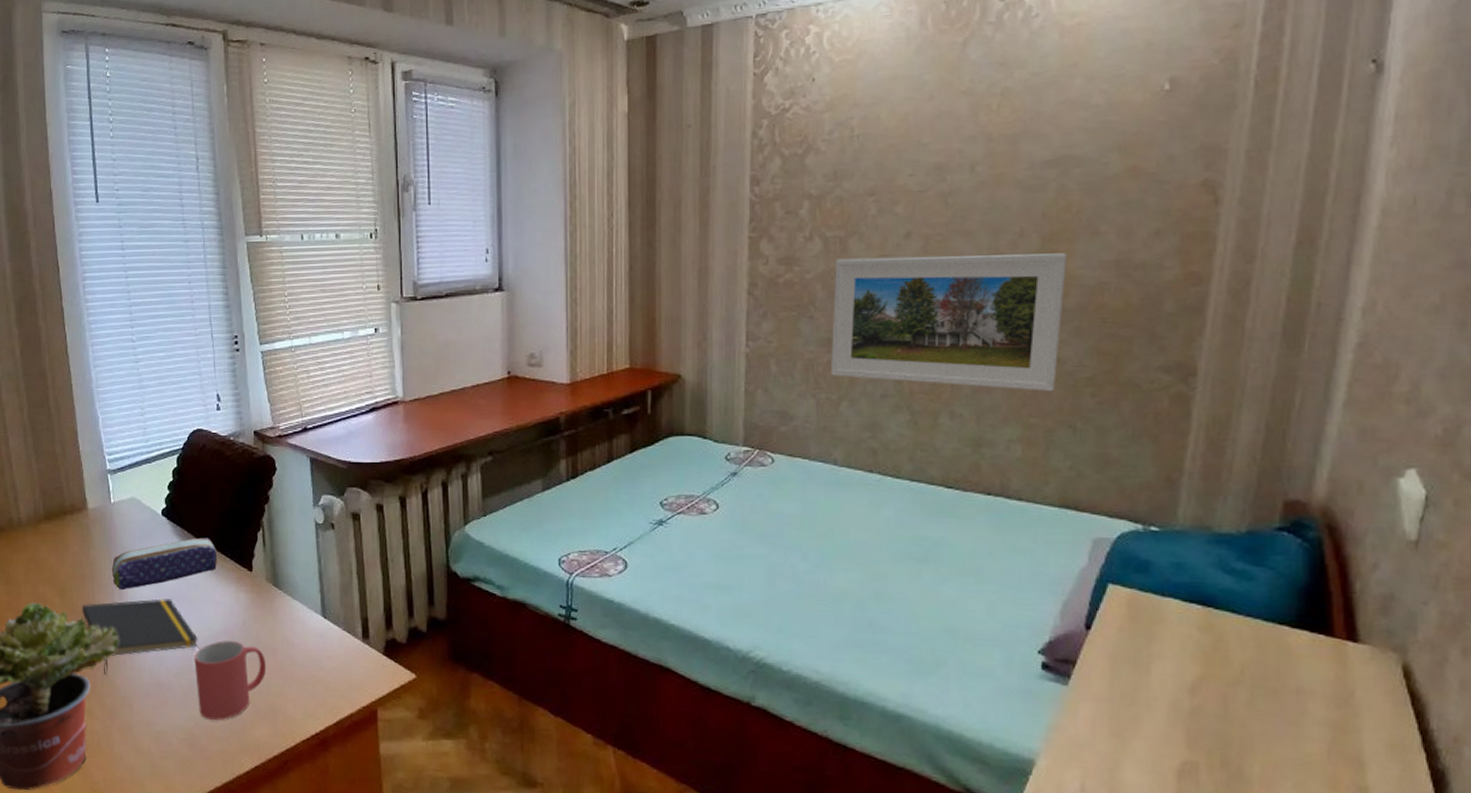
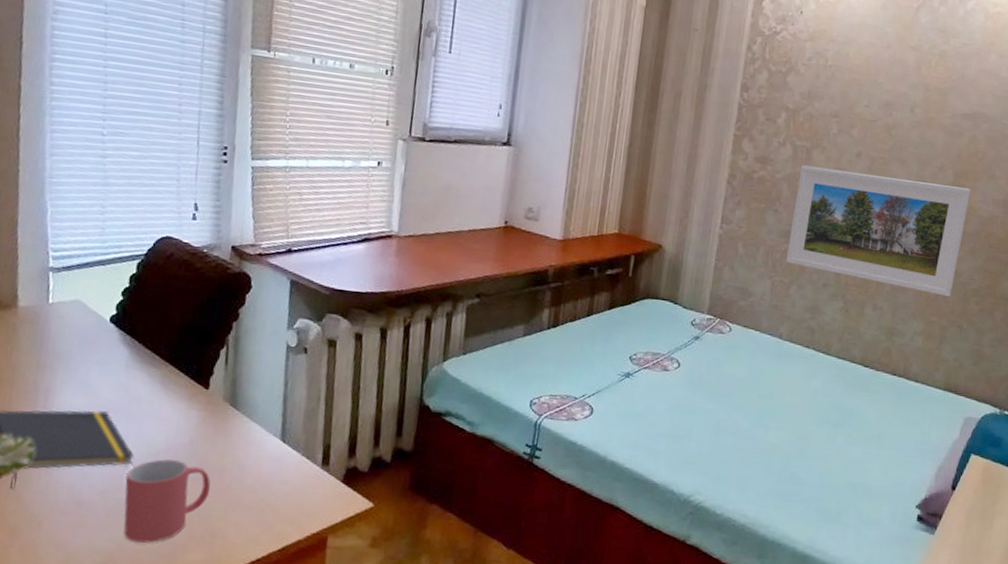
pencil case: present [111,537,218,591] -> none [37,349,170,399]

